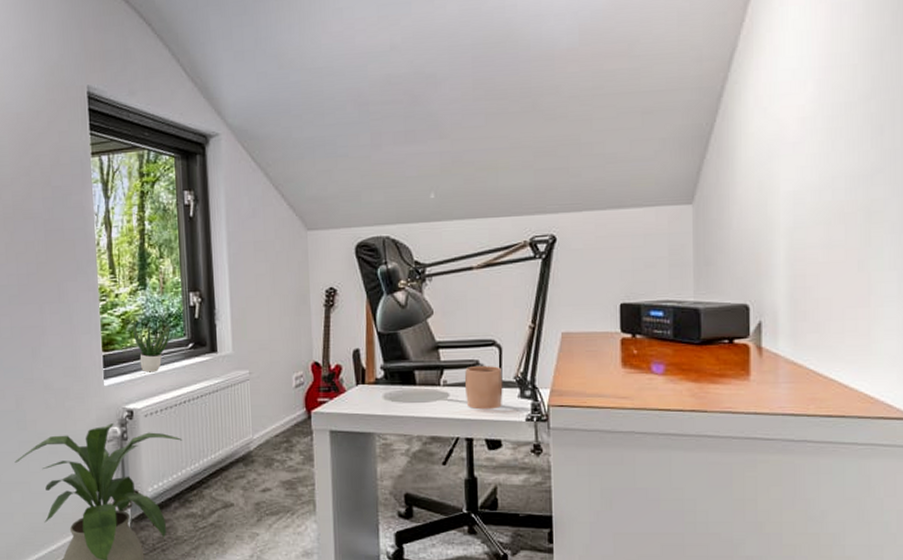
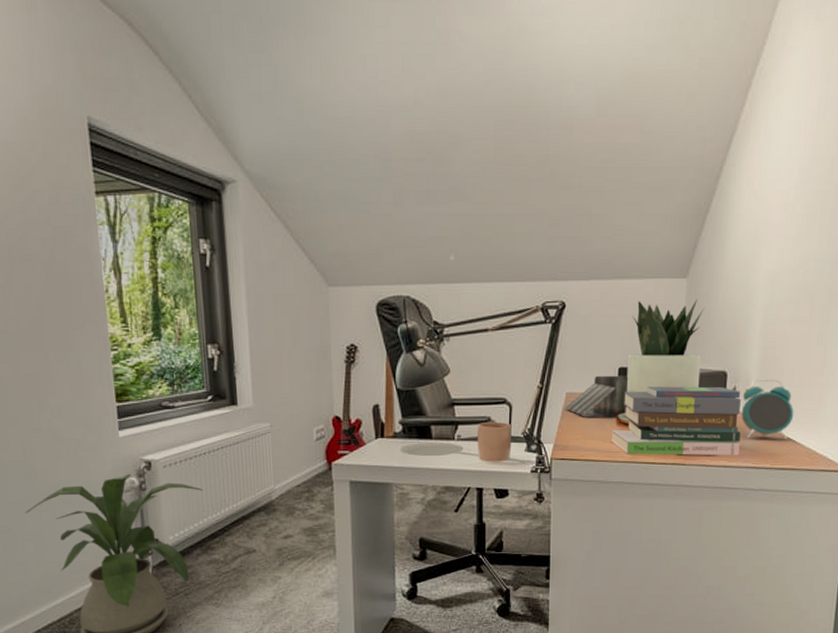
potted plant: present [132,317,170,373] -> none [147,368,188,424]
desk organizer: none [562,312,632,359] -> present [565,375,628,417]
books: none [616,322,772,402] -> present [611,386,741,456]
planter: none [621,226,717,367] -> present [617,299,705,425]
alarm clock: none [770,311,837,382] -> present [741,379,794,440]

